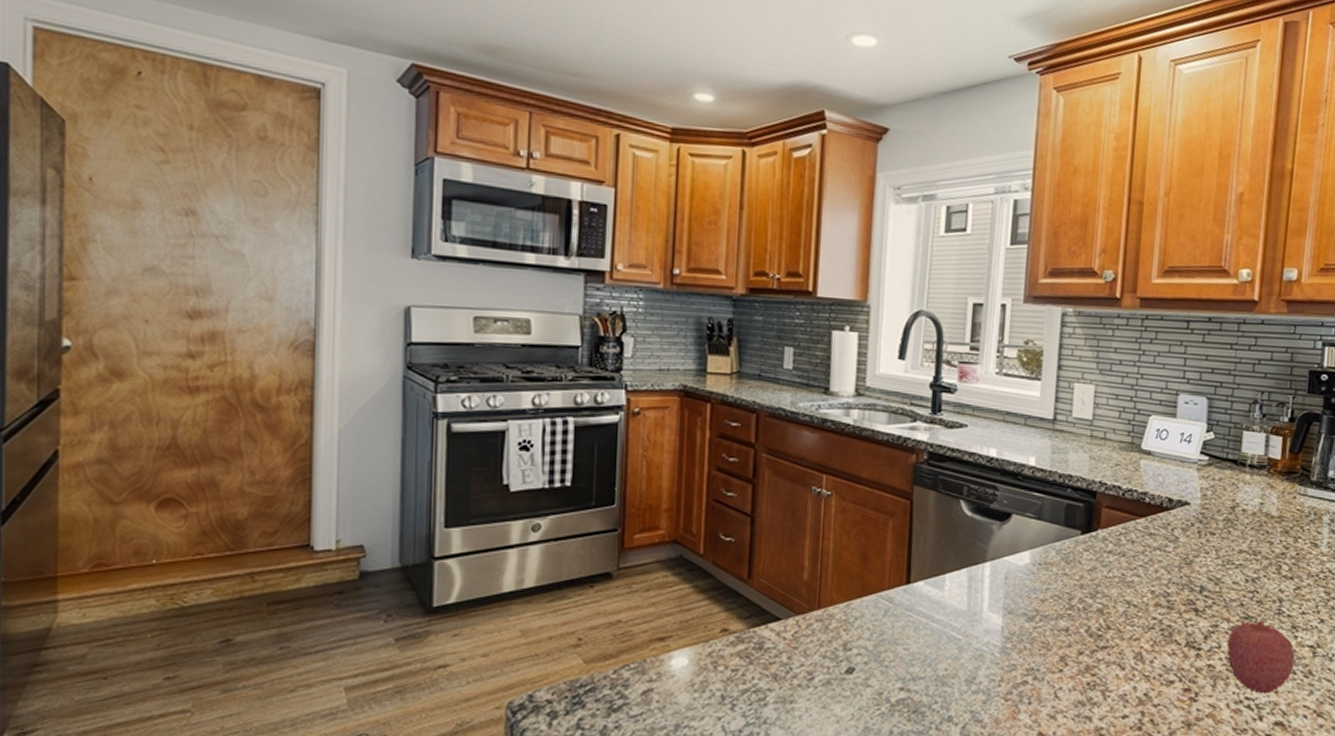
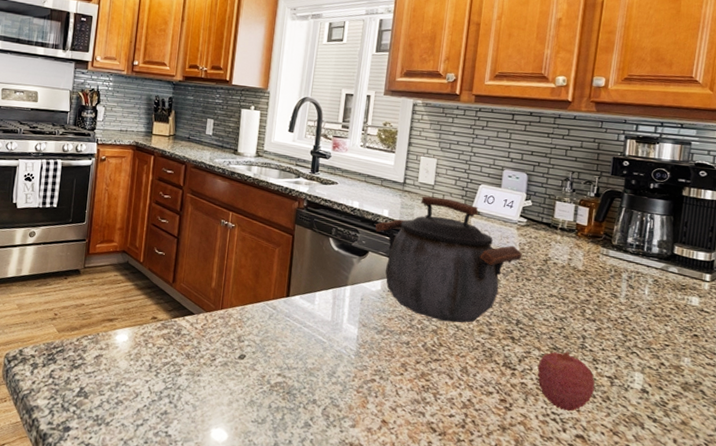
kettle: none [1019,435,1205,597] -> present [375,196,522,323]

